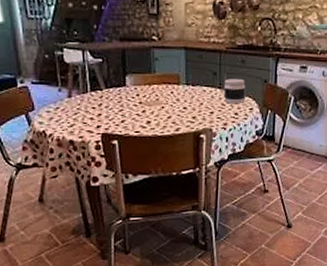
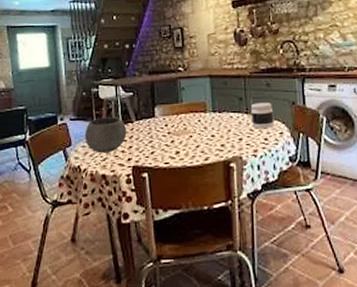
bowl: none [49,83,96,120] -> present [85,117,127,154]

